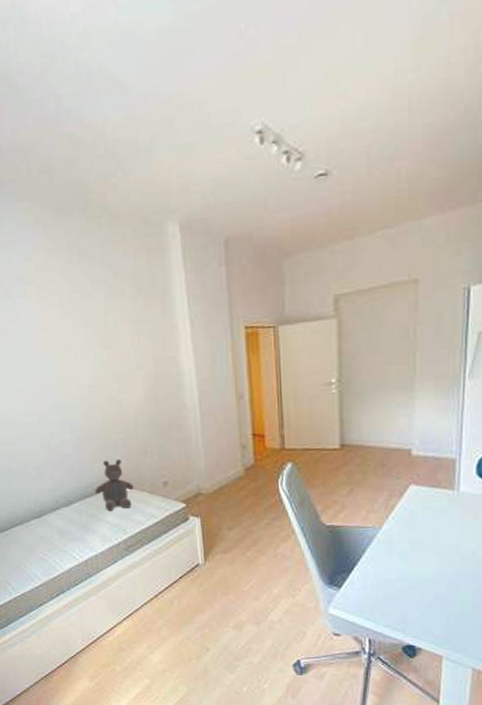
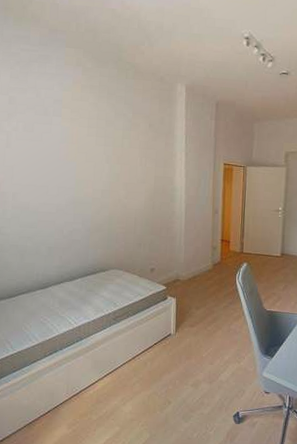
stuffed animal: present [95,458,134,510] -> none [95,247,127,287]

